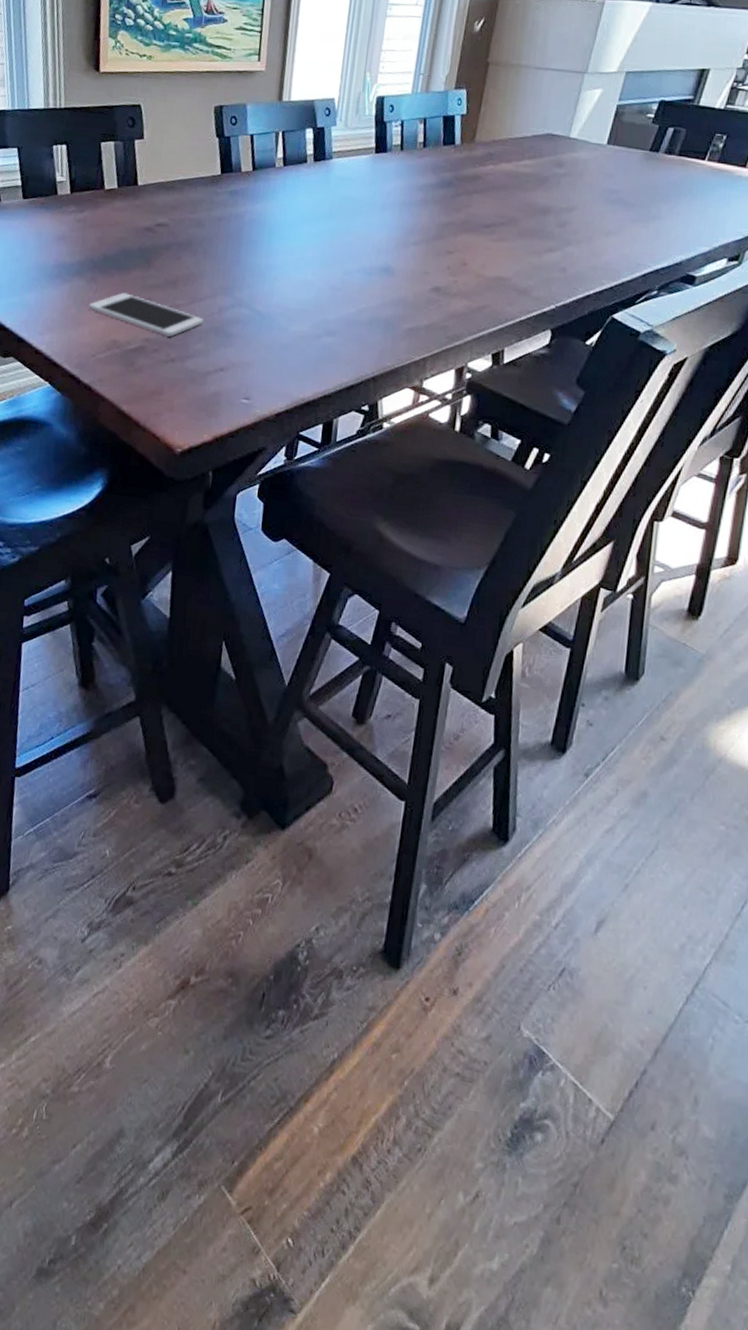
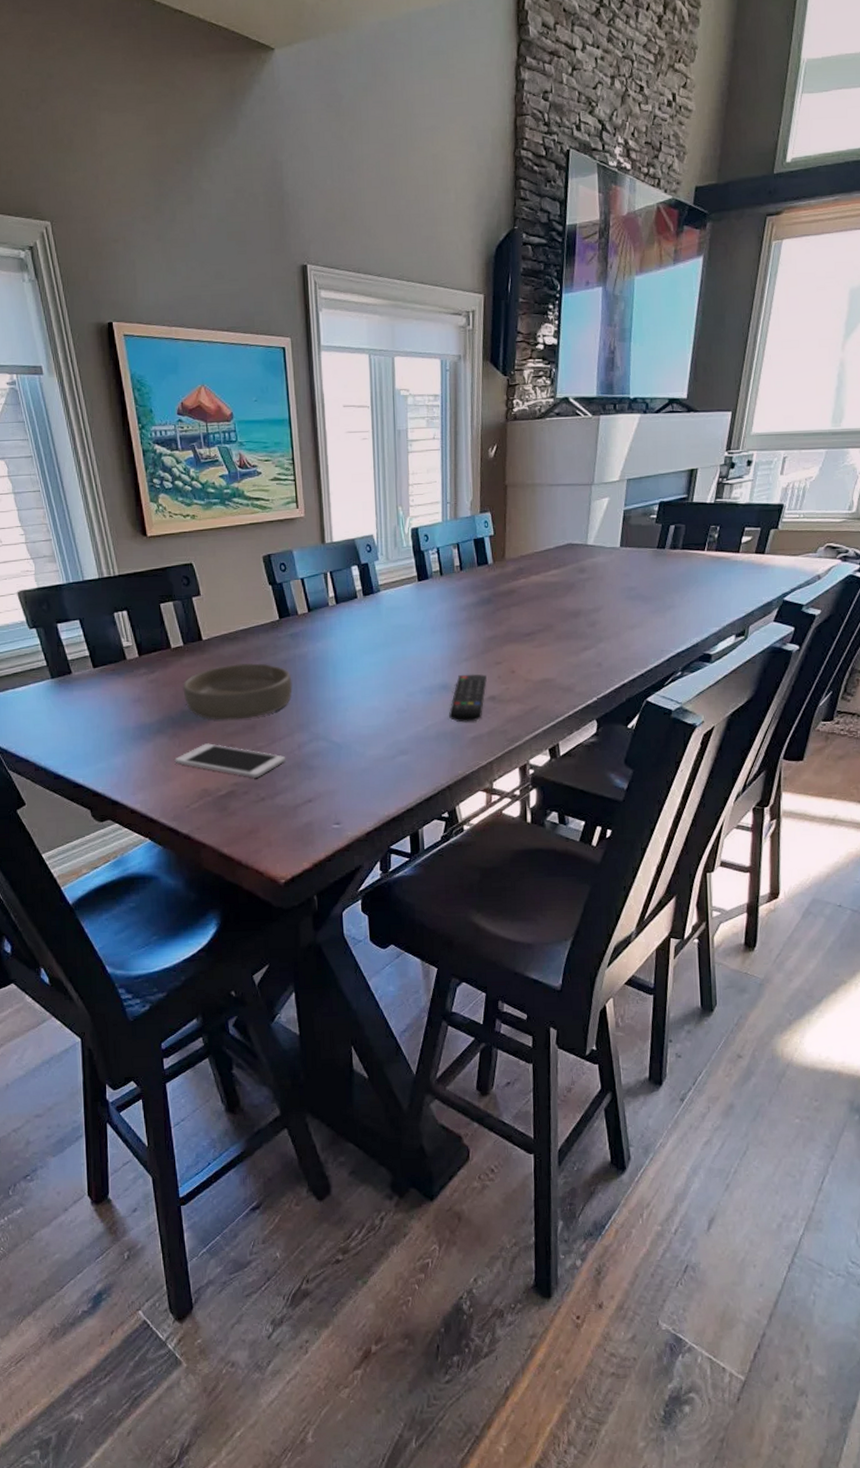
bowl: none [109,214,224,273] -> present [183,663,292,721]
remote control: none [386,259,434,312] -> present [449,674,487,723]

